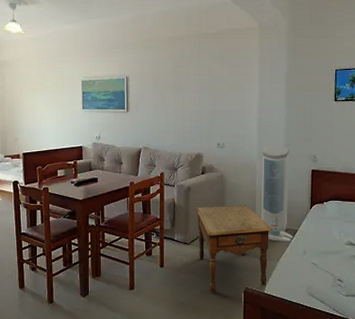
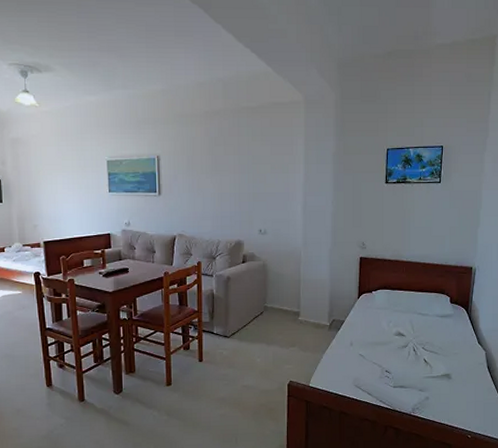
side table: present [194,204,273,294] -> none [235,295,319,388]
air purifier: present [261,145,294,242] -> none [306,232,340,334]

